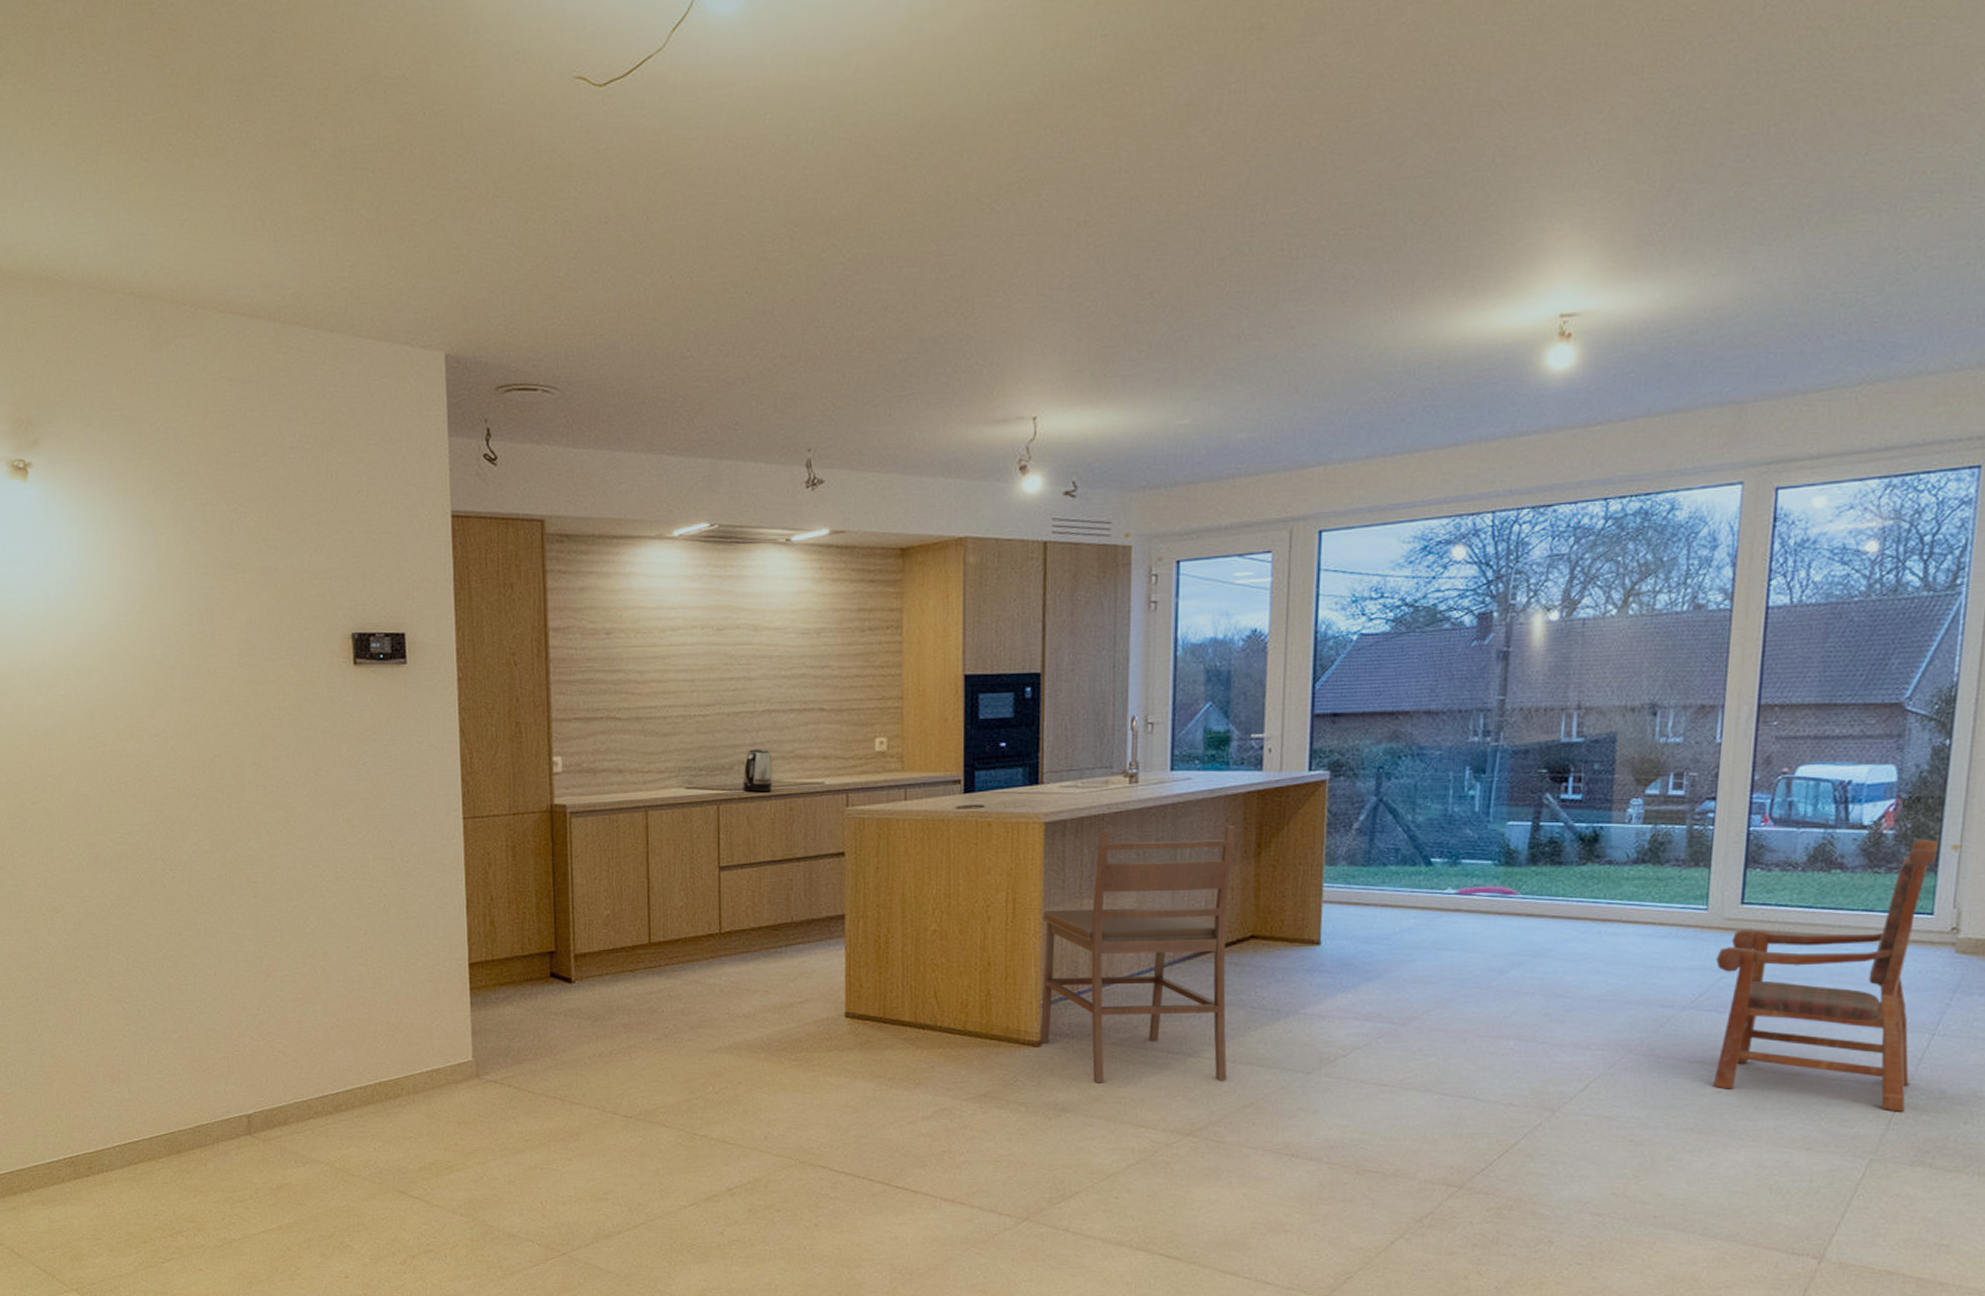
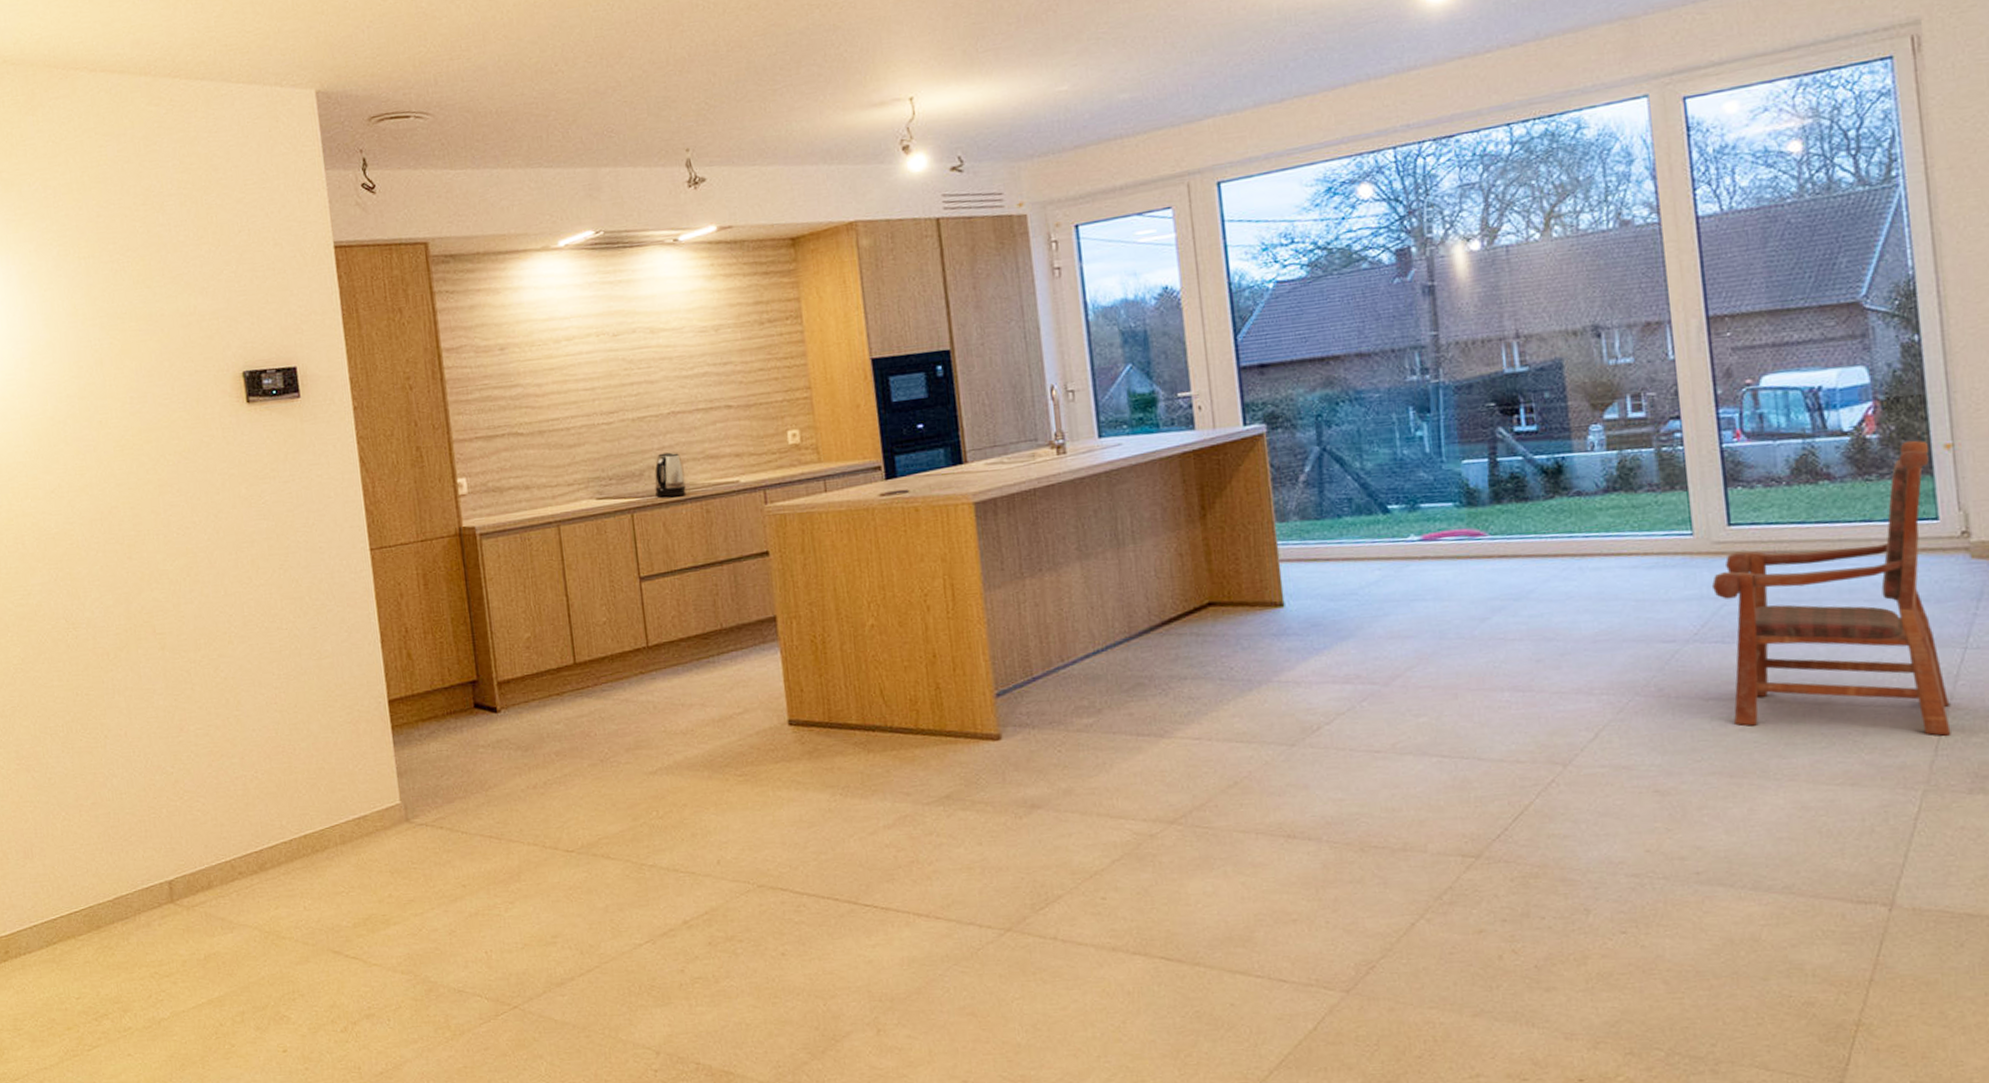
dining chair: present [1039,826,1237,1083] -> none [984,489,1205,775]

